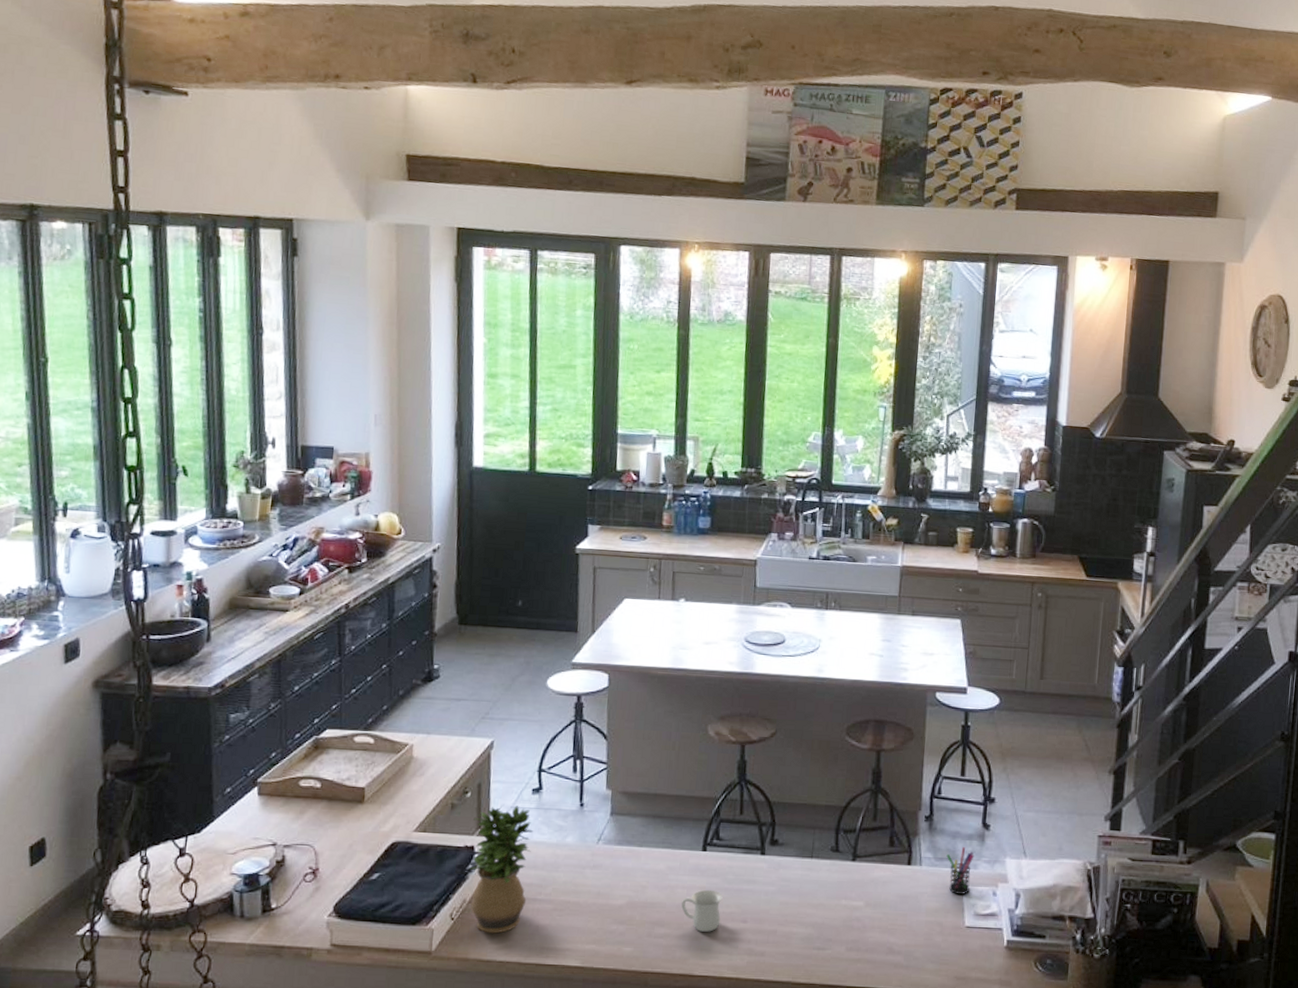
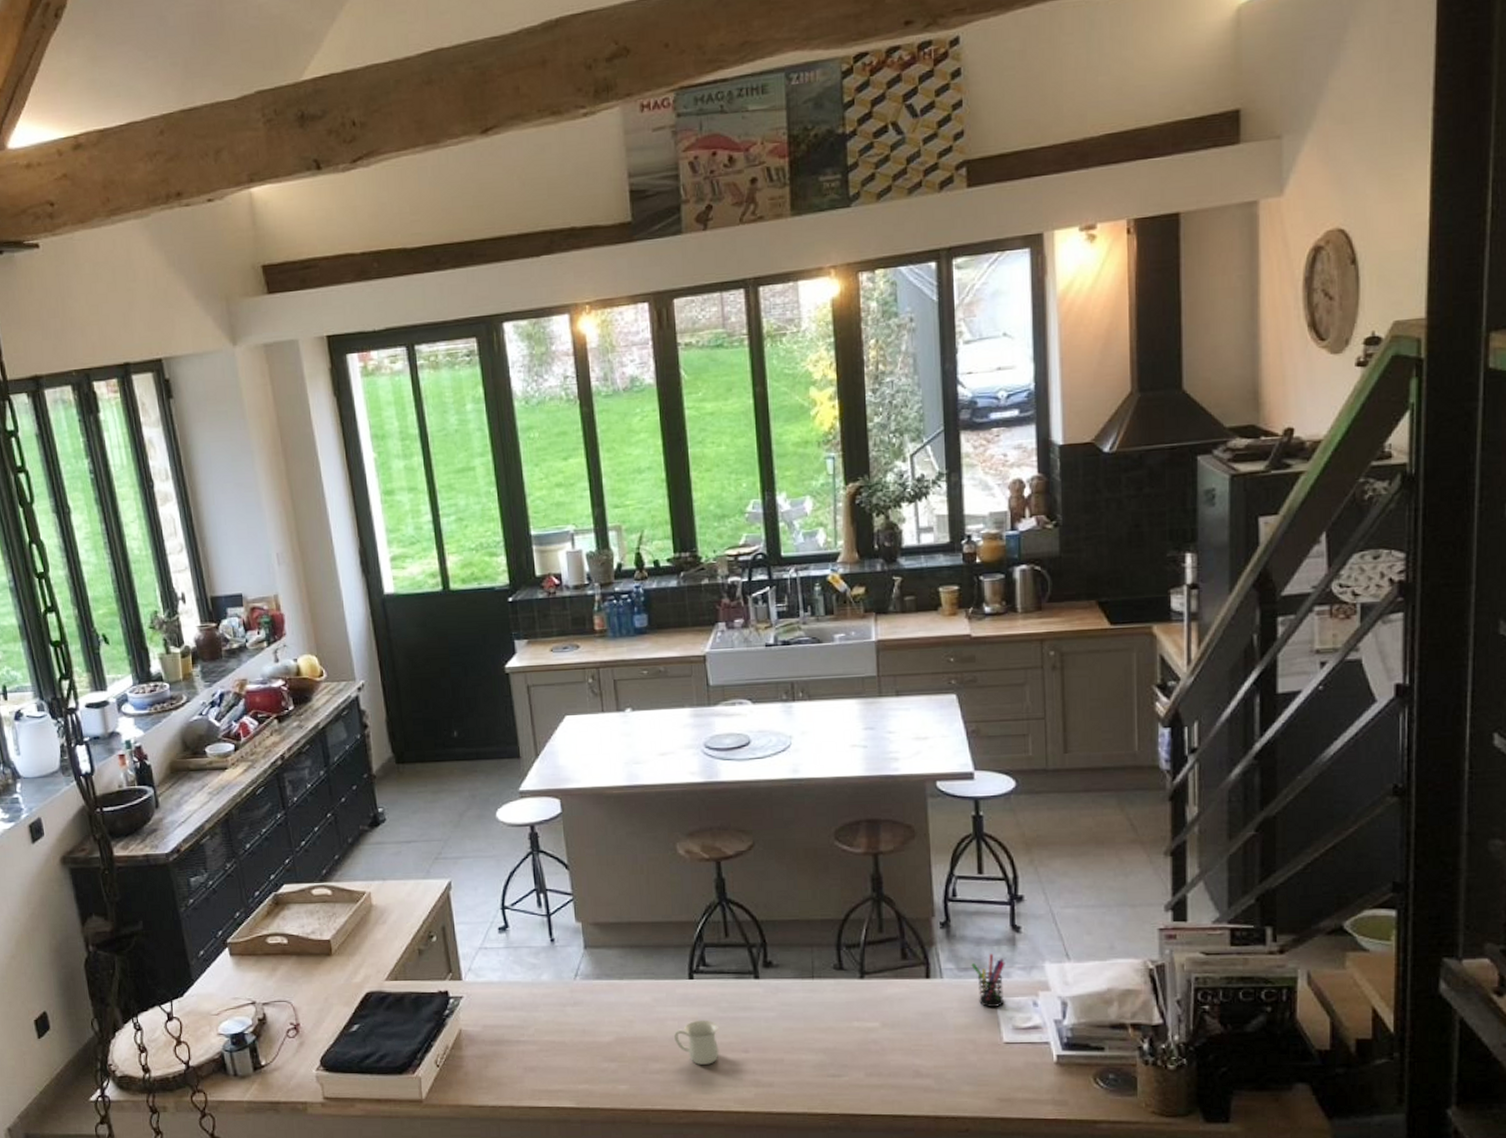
potted plant: present [469,805,534,934] -> none [443,946,510,1078]

